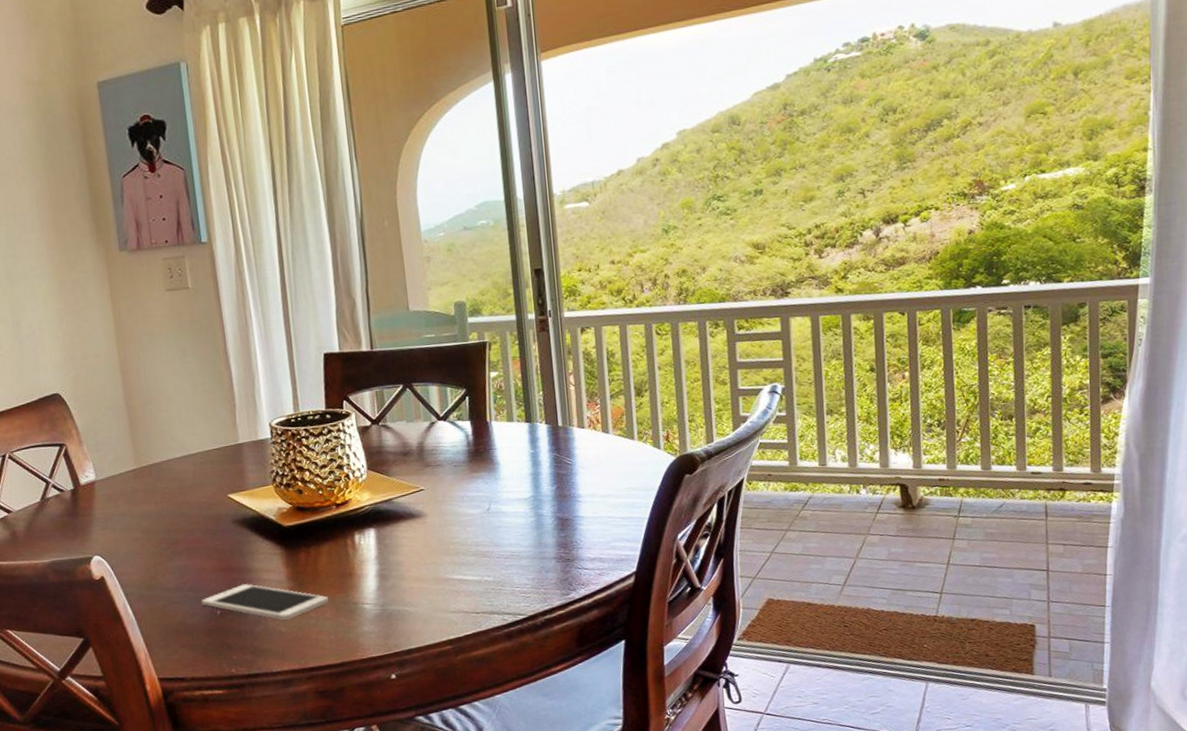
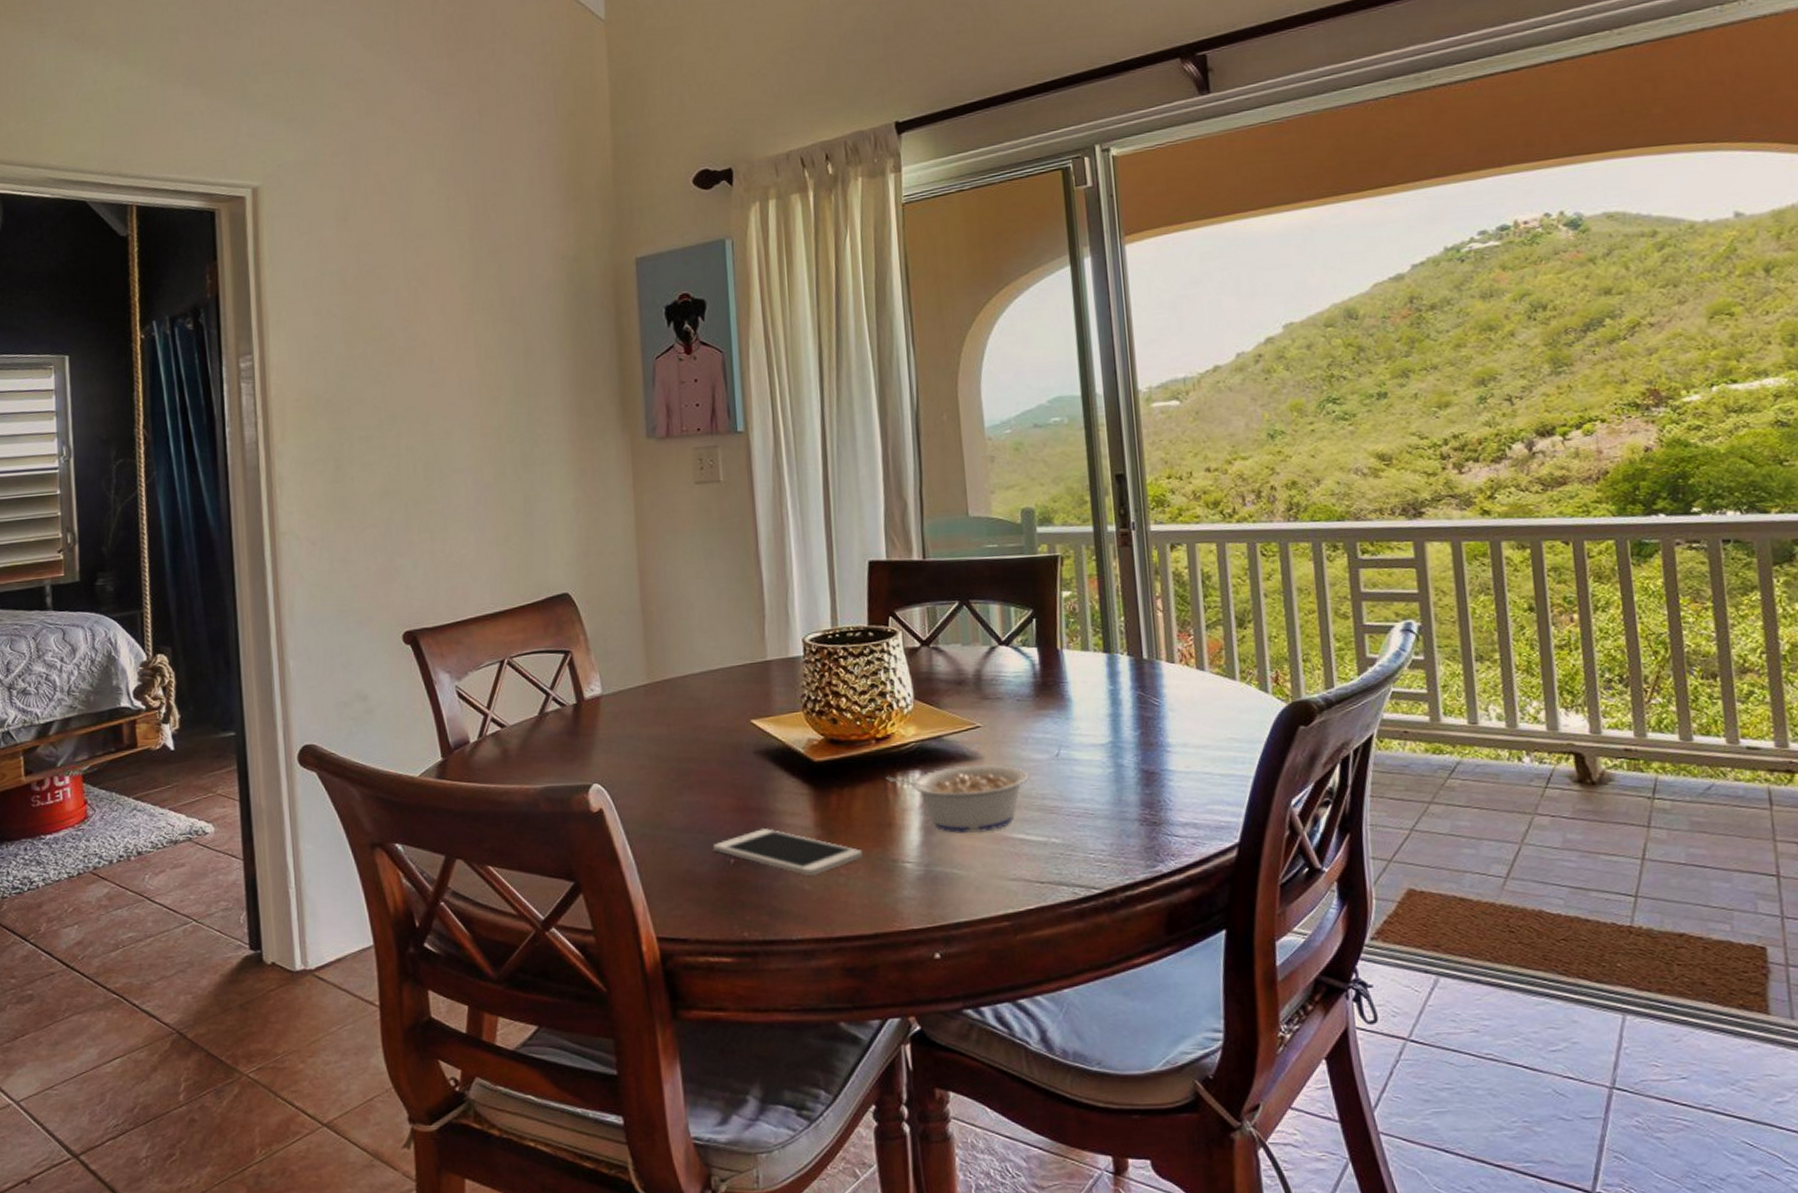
legume: none [346,520,465,578] -> present [886,764,1029,834]

